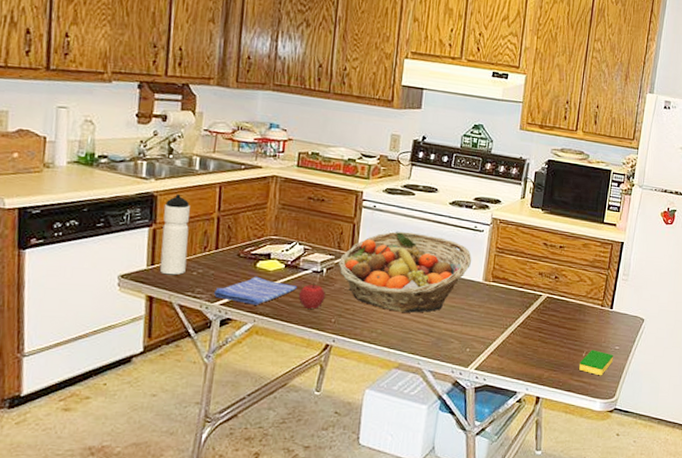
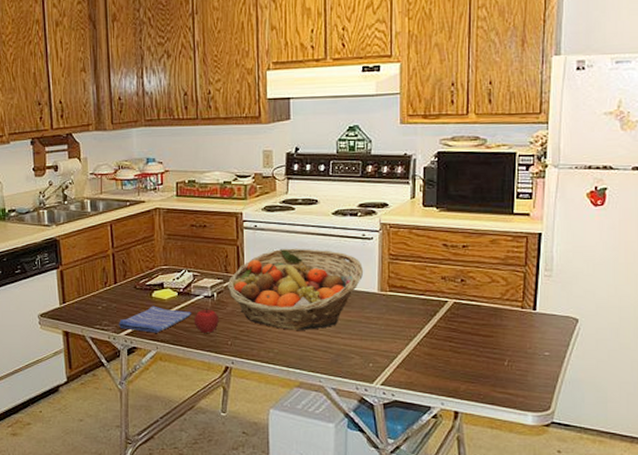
water bottle: present [159,194,190,275] -> none [66,237,92,311]
dish sponge: present [578,349,613,376] -> none [501,357,543,386]

